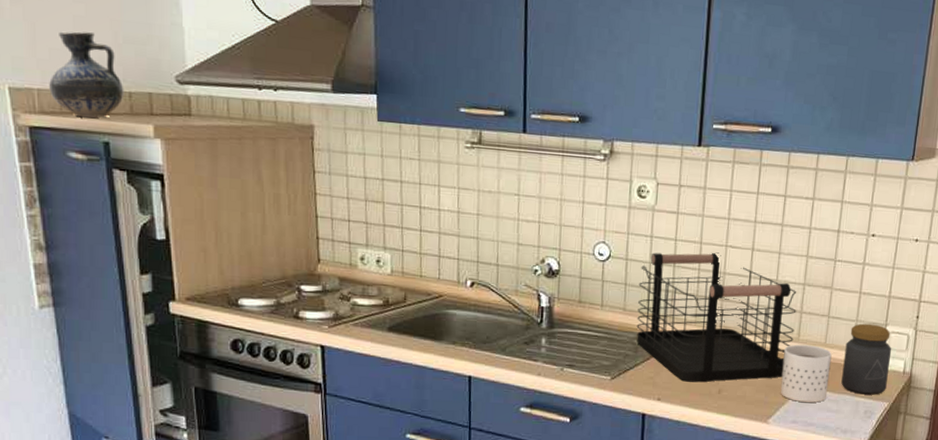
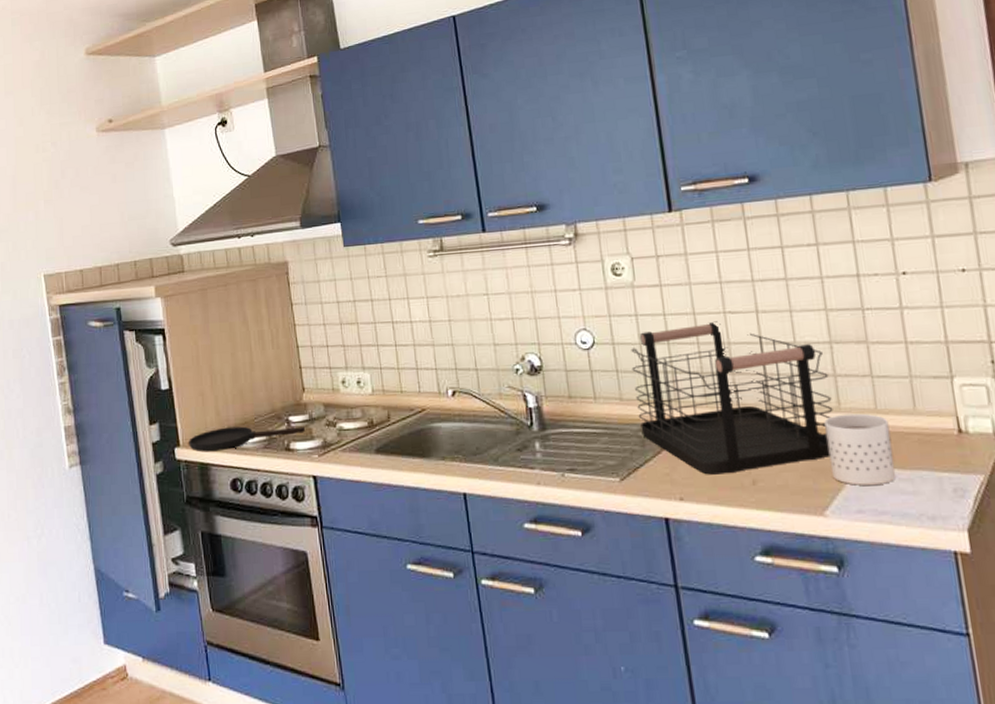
ceramic jug: present [49,31,124,118] -> none [73,217,131,290]
frying pan: none [186,287,318,311] -> present [189,426,306,453]
jar: present [841,323,892,395] -> none [903,378,976,468]

